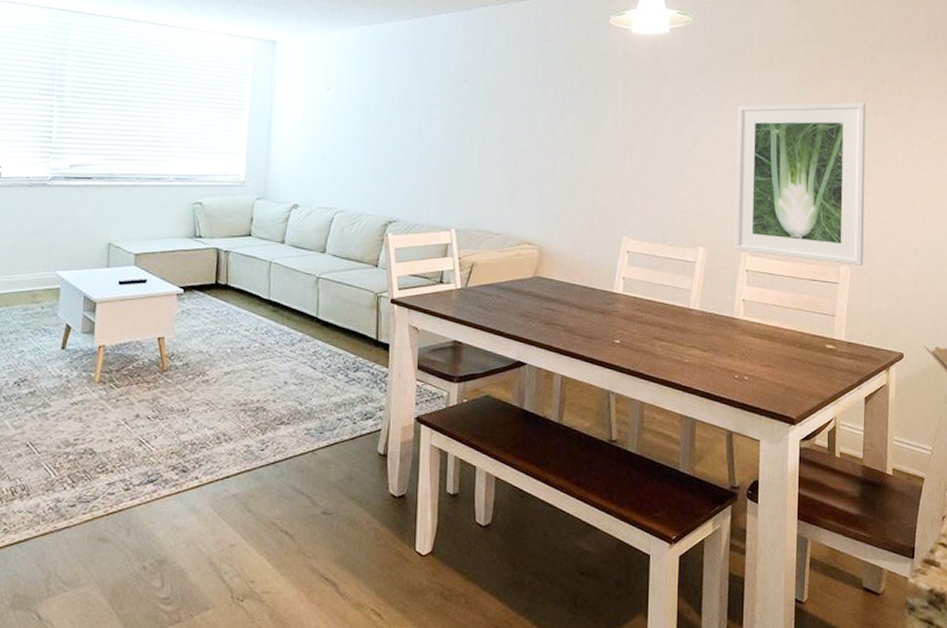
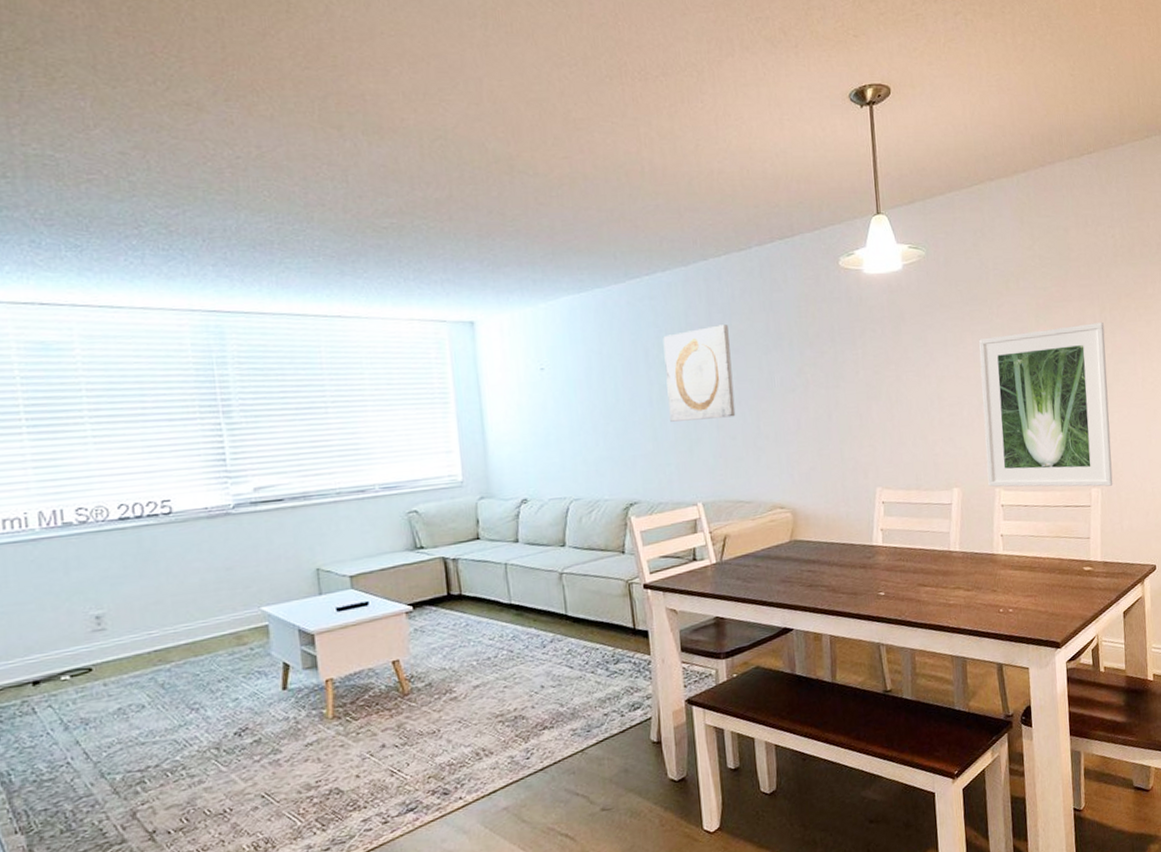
wall art: none [436,66,499,152] -> present [663,324,736,422]

